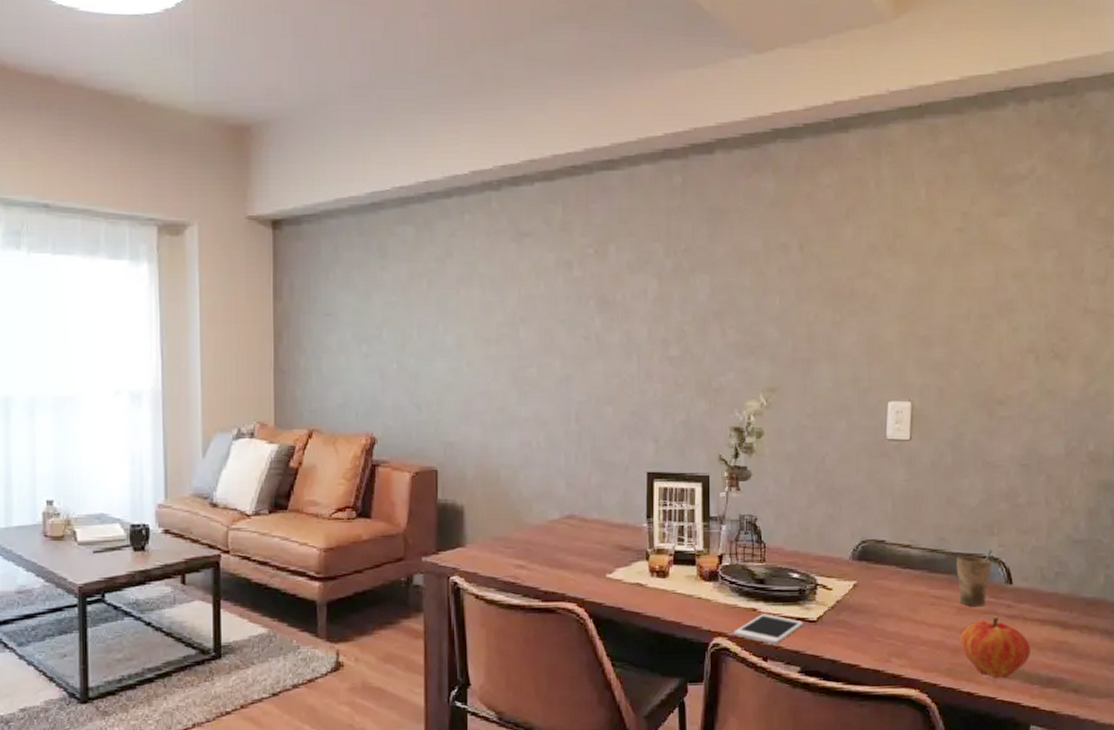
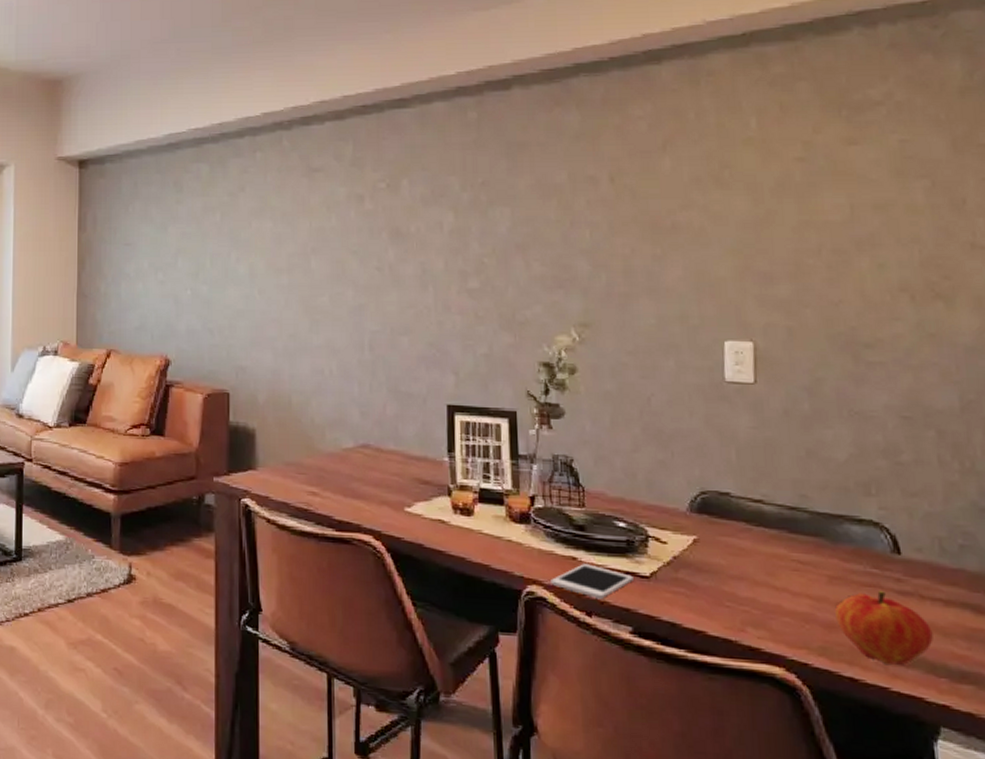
cup: present [956,549,992,607] -> none [823,512,871,578]

